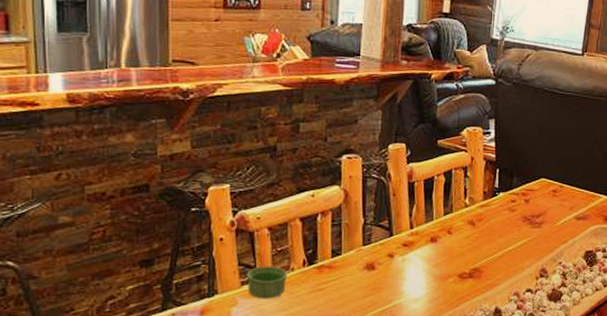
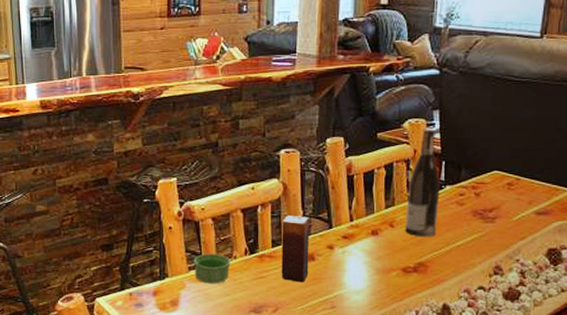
candle: none [340,224,371,293] -> present [281,216,310,283]
wine bottle: none [462,137,494,243] -> present [405,129,440,237]

